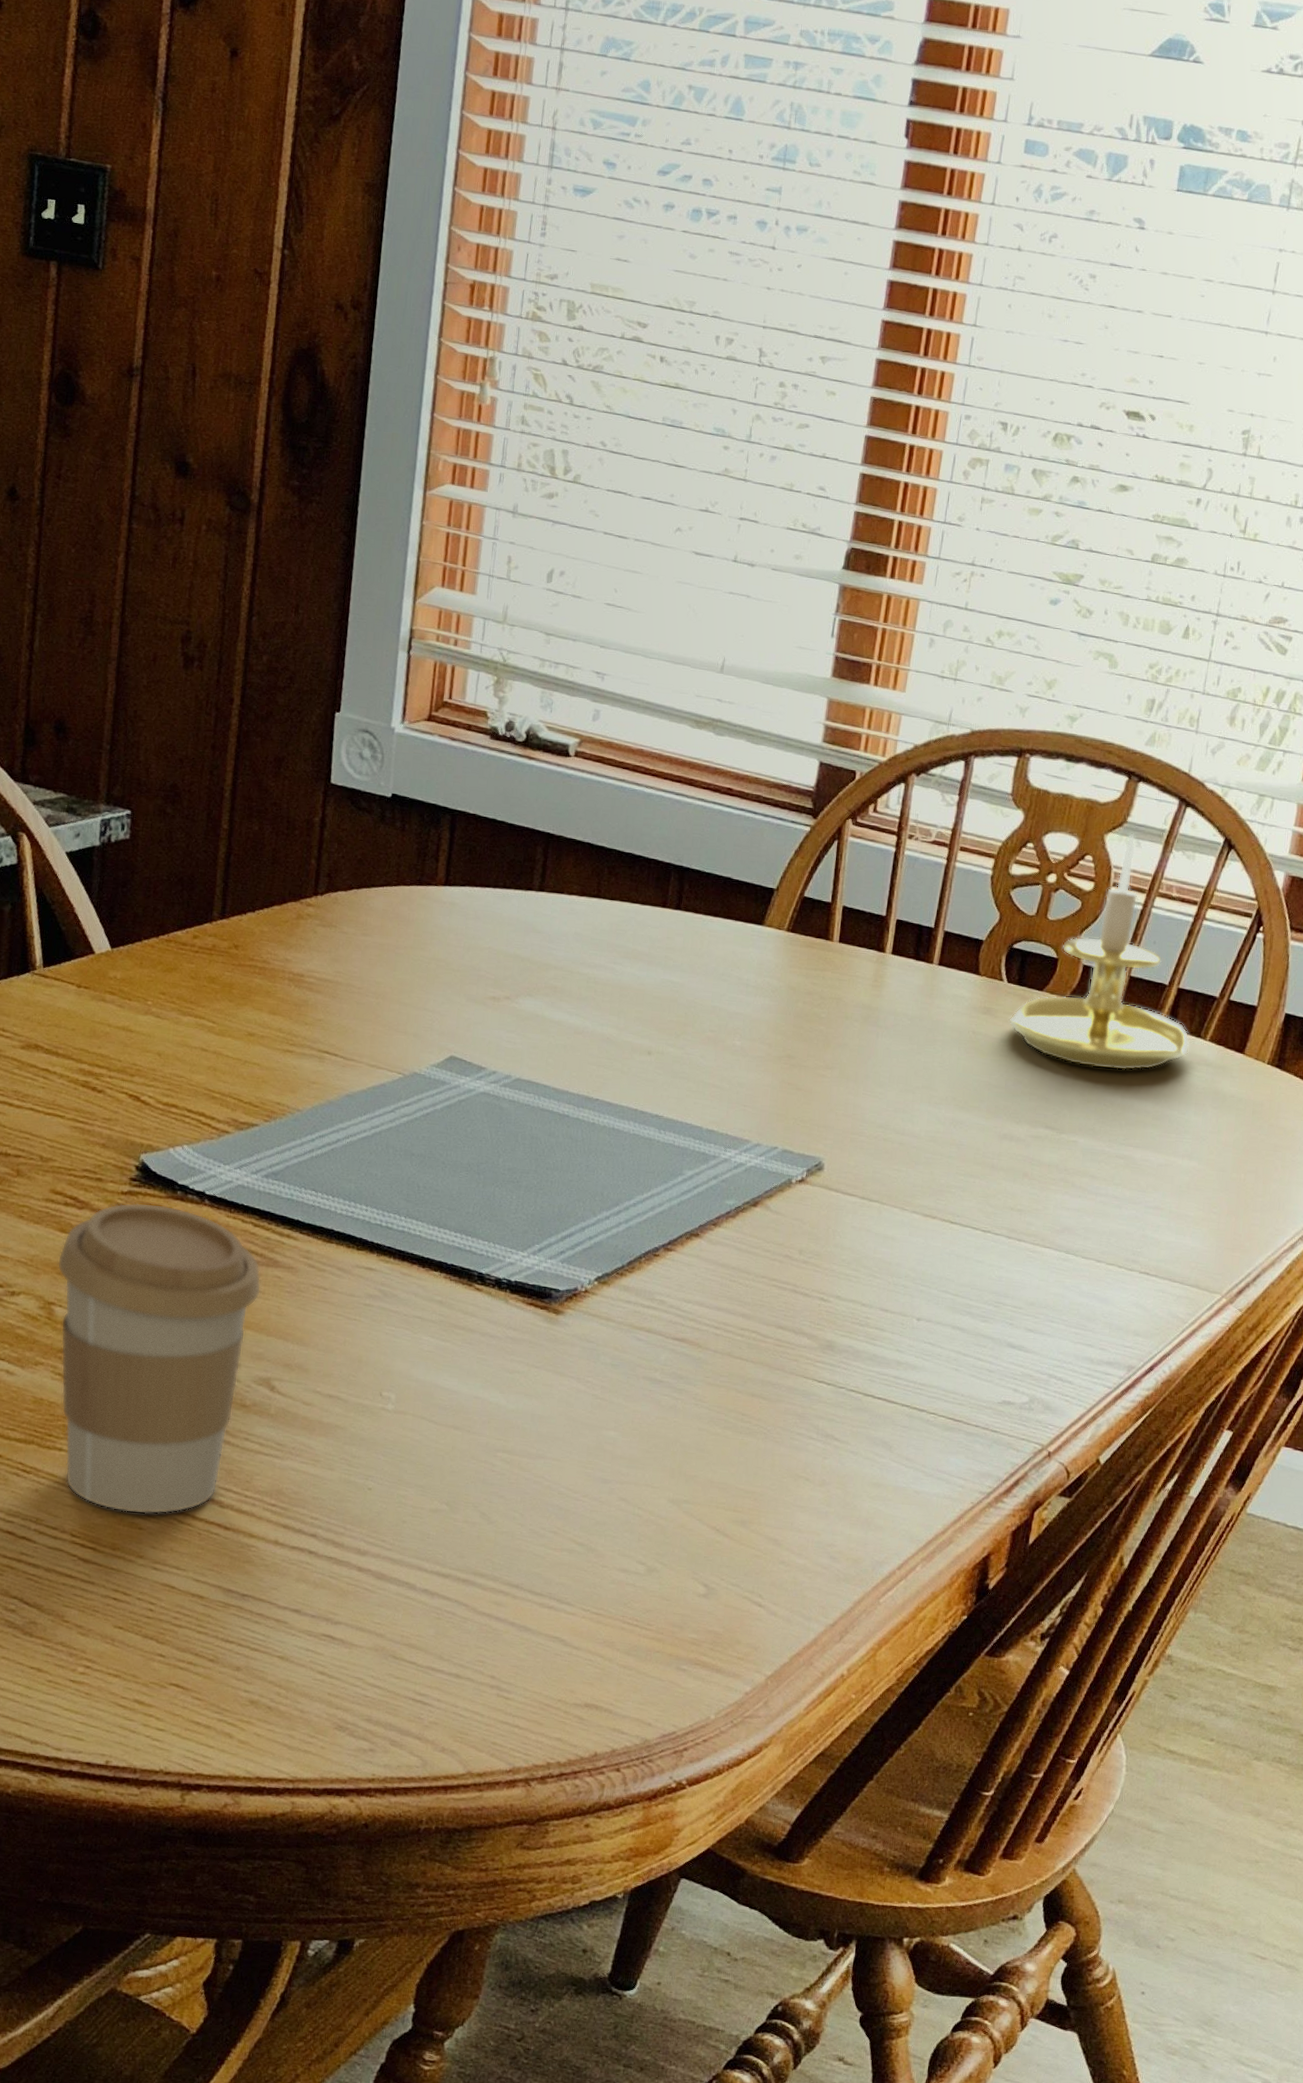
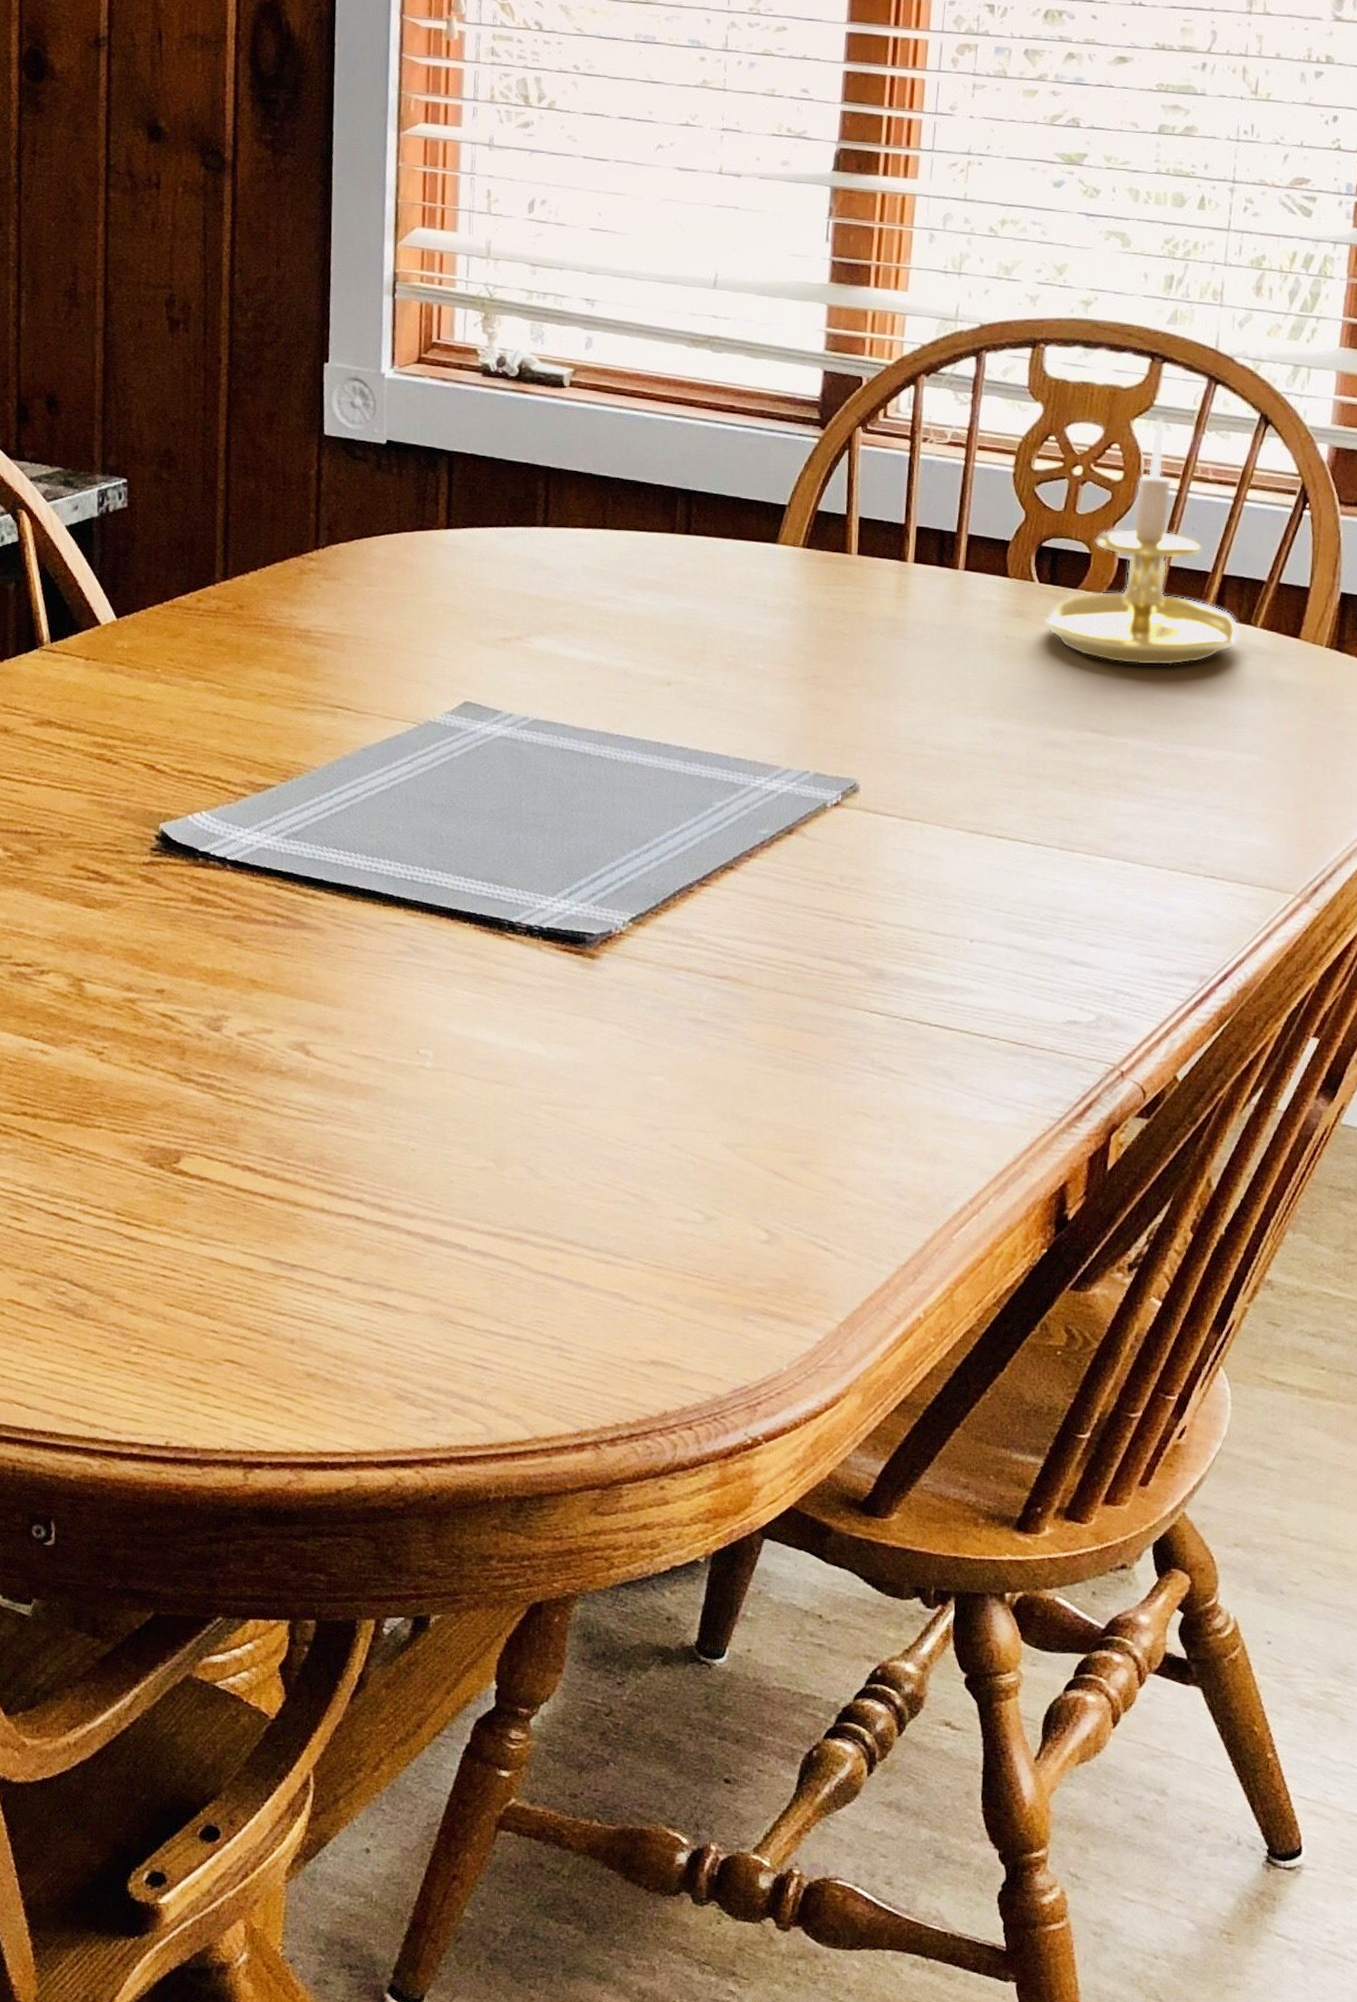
coffee cup: present [57,1202,262,1515] -> none [84,872,290,1189]

